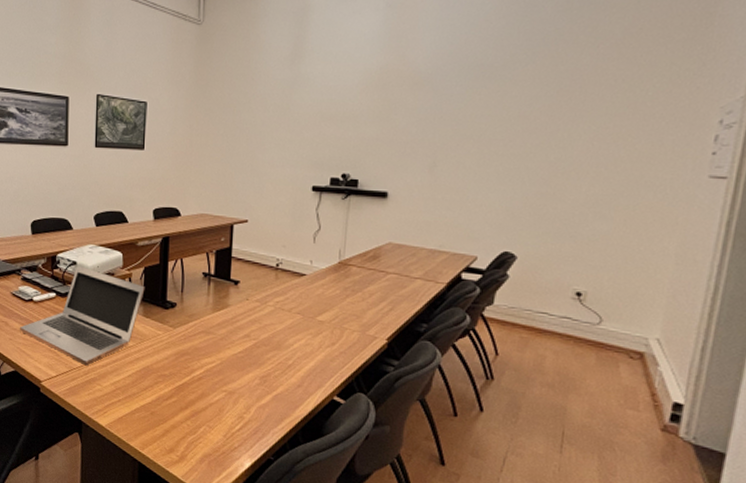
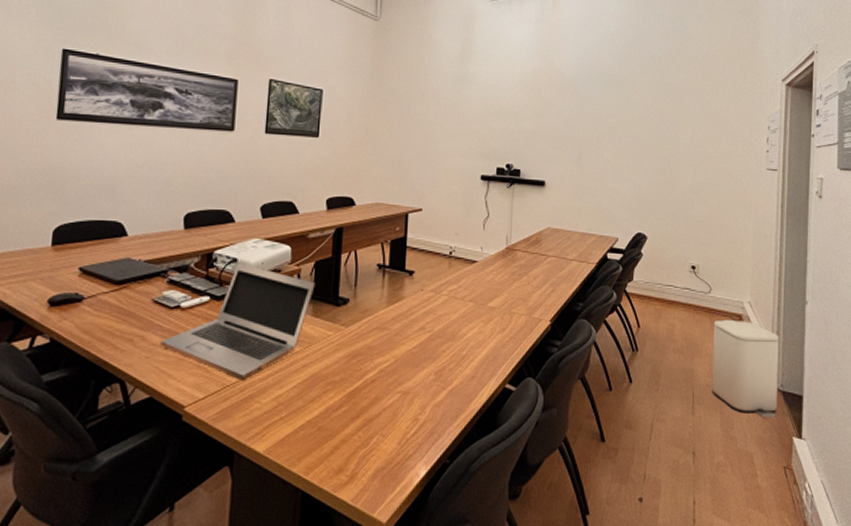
pedal bin: none [589,356,699,473] -> present [712,319,779,418]

